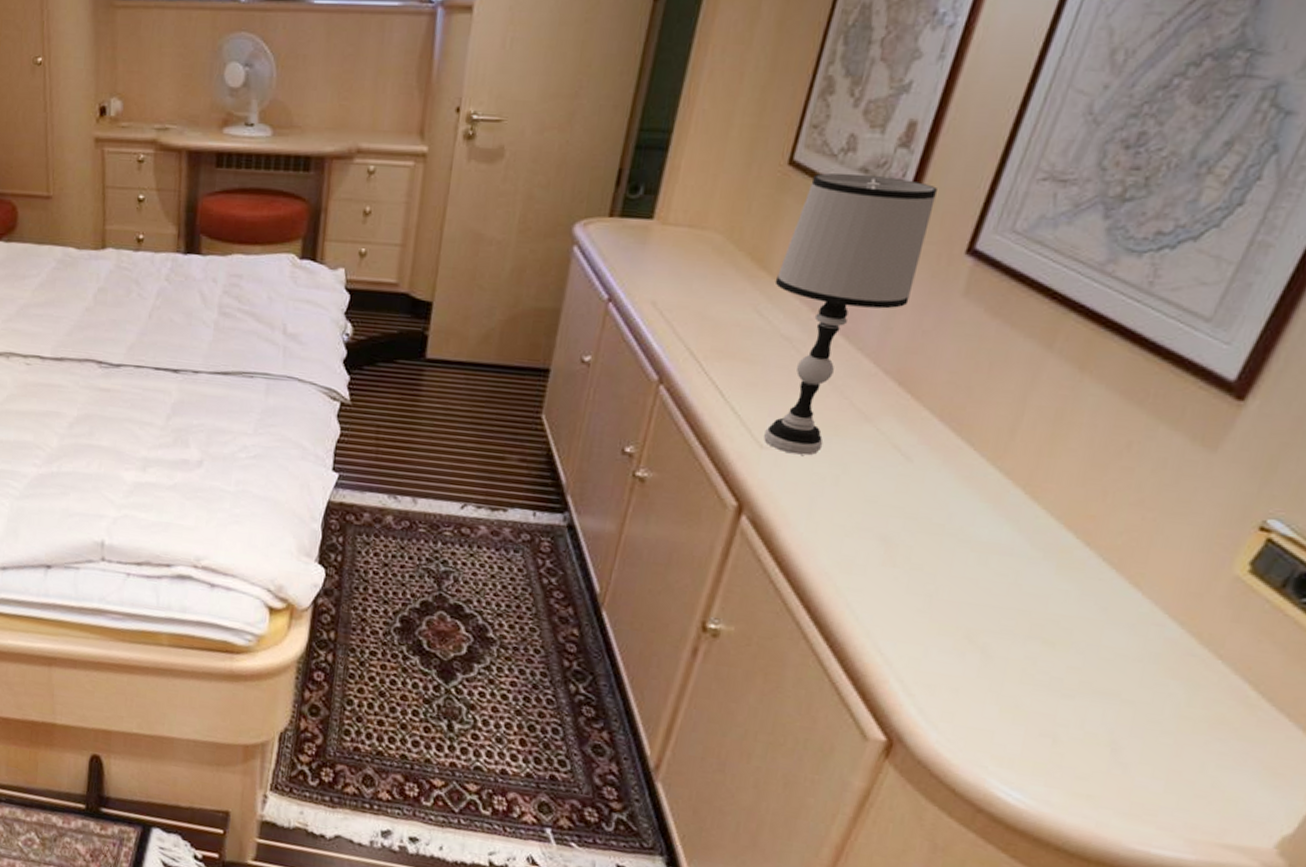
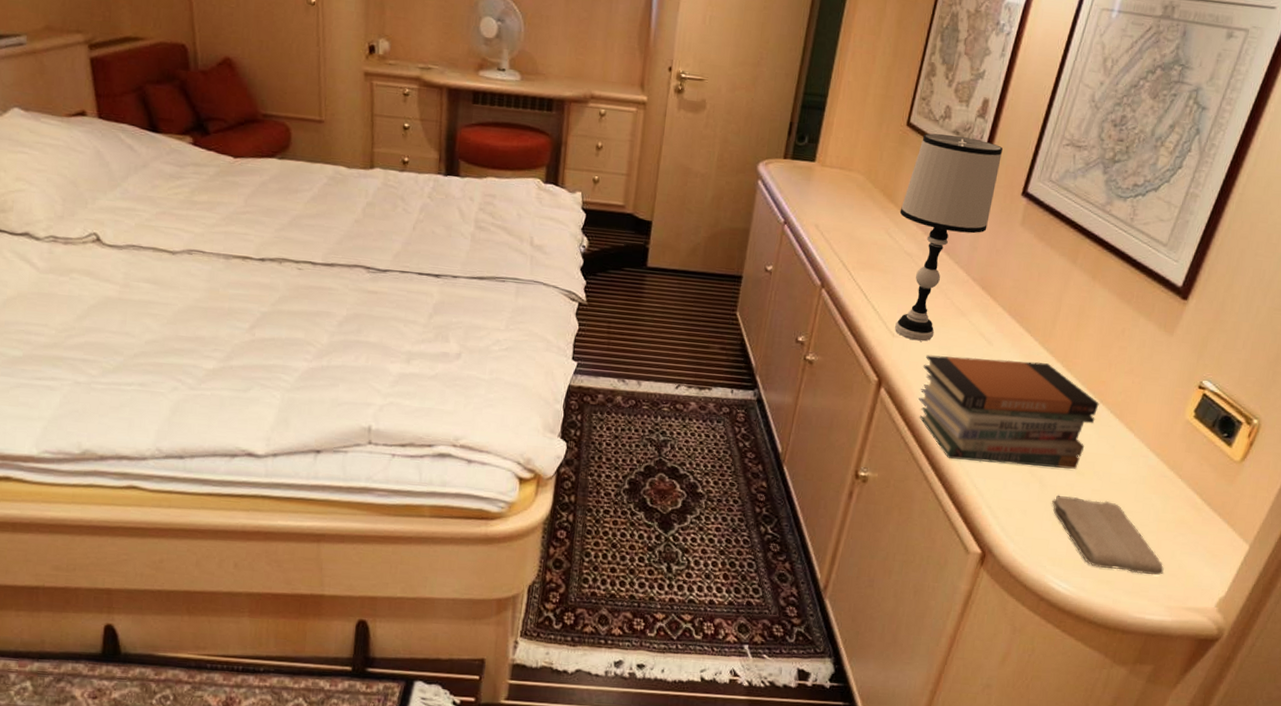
book stack: none [797,473,1084,637] -> present [919,355,1099,469]
washcloth: none [999,670,1186,795] -> present [1051,495,1164,576]

